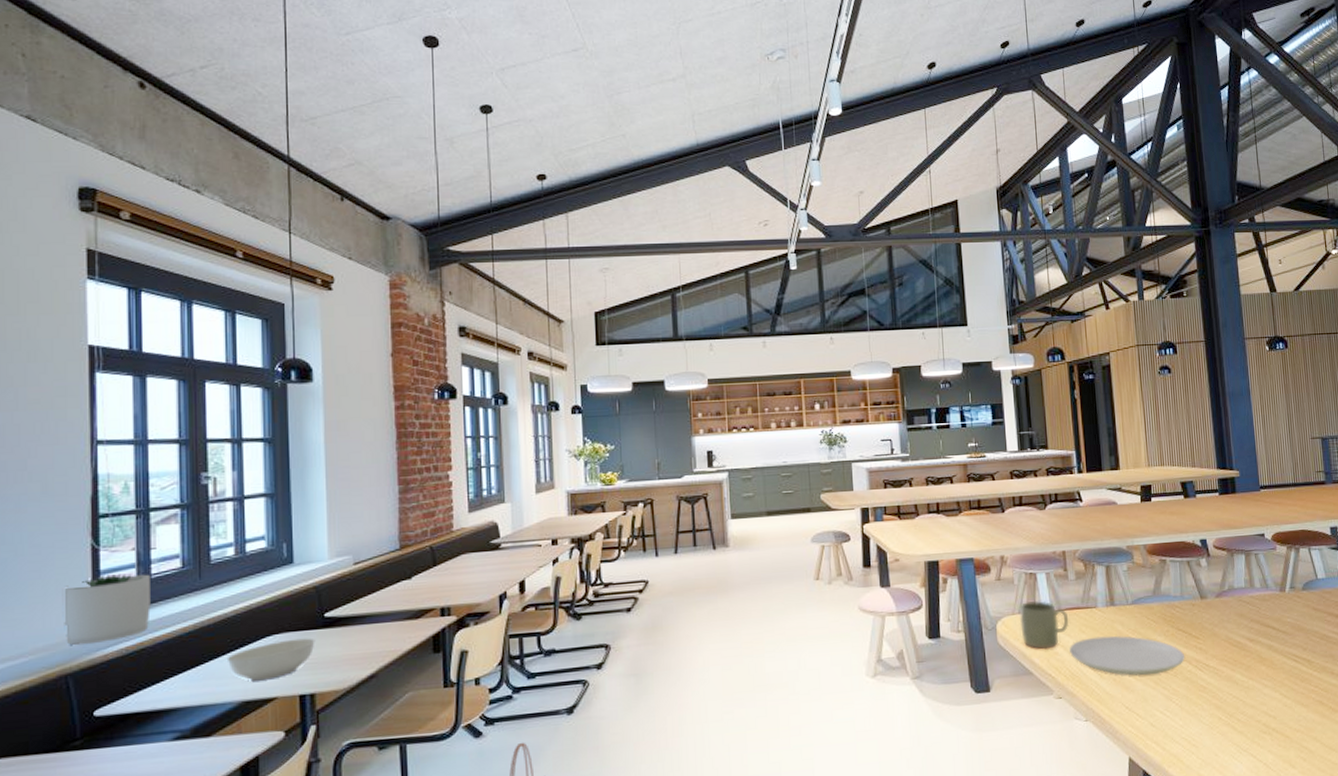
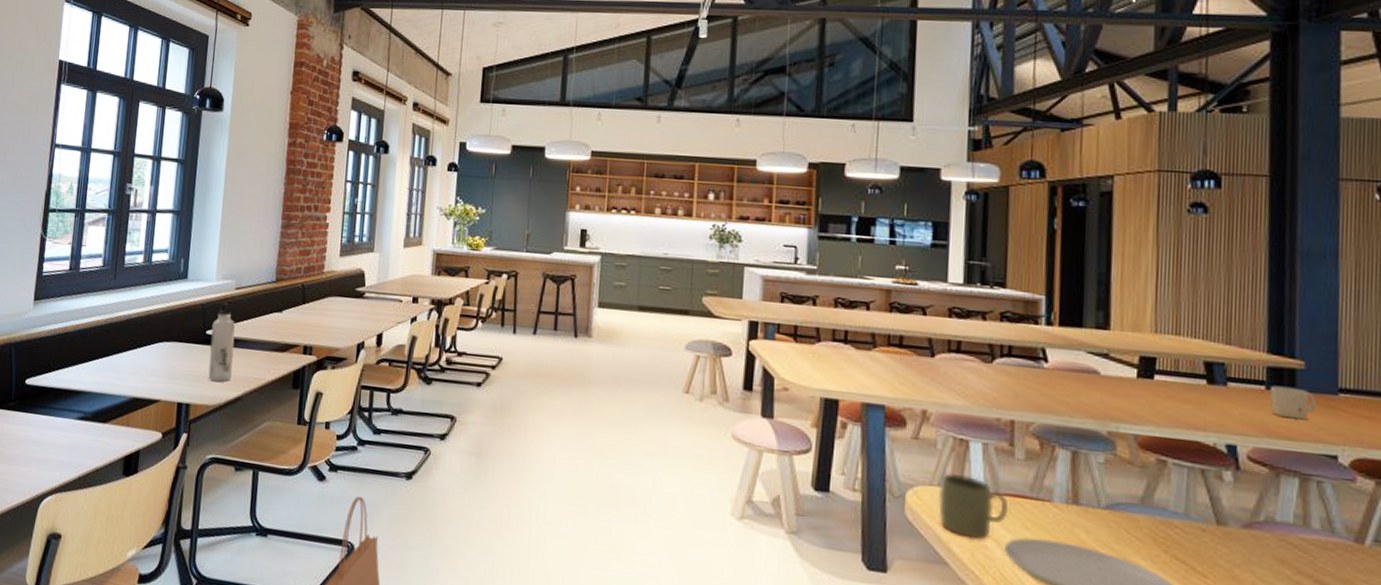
planter: present [62,573,151,646] -> none [14,262,79,322]
bowl: present [228,638,315,681] -> none [126,348,196,383]
water bottle: none [330,580,361,665] -> present [208,302,235,382]
mug: none [1221,490,1248,513] -> present [1269,385,1316,420]

